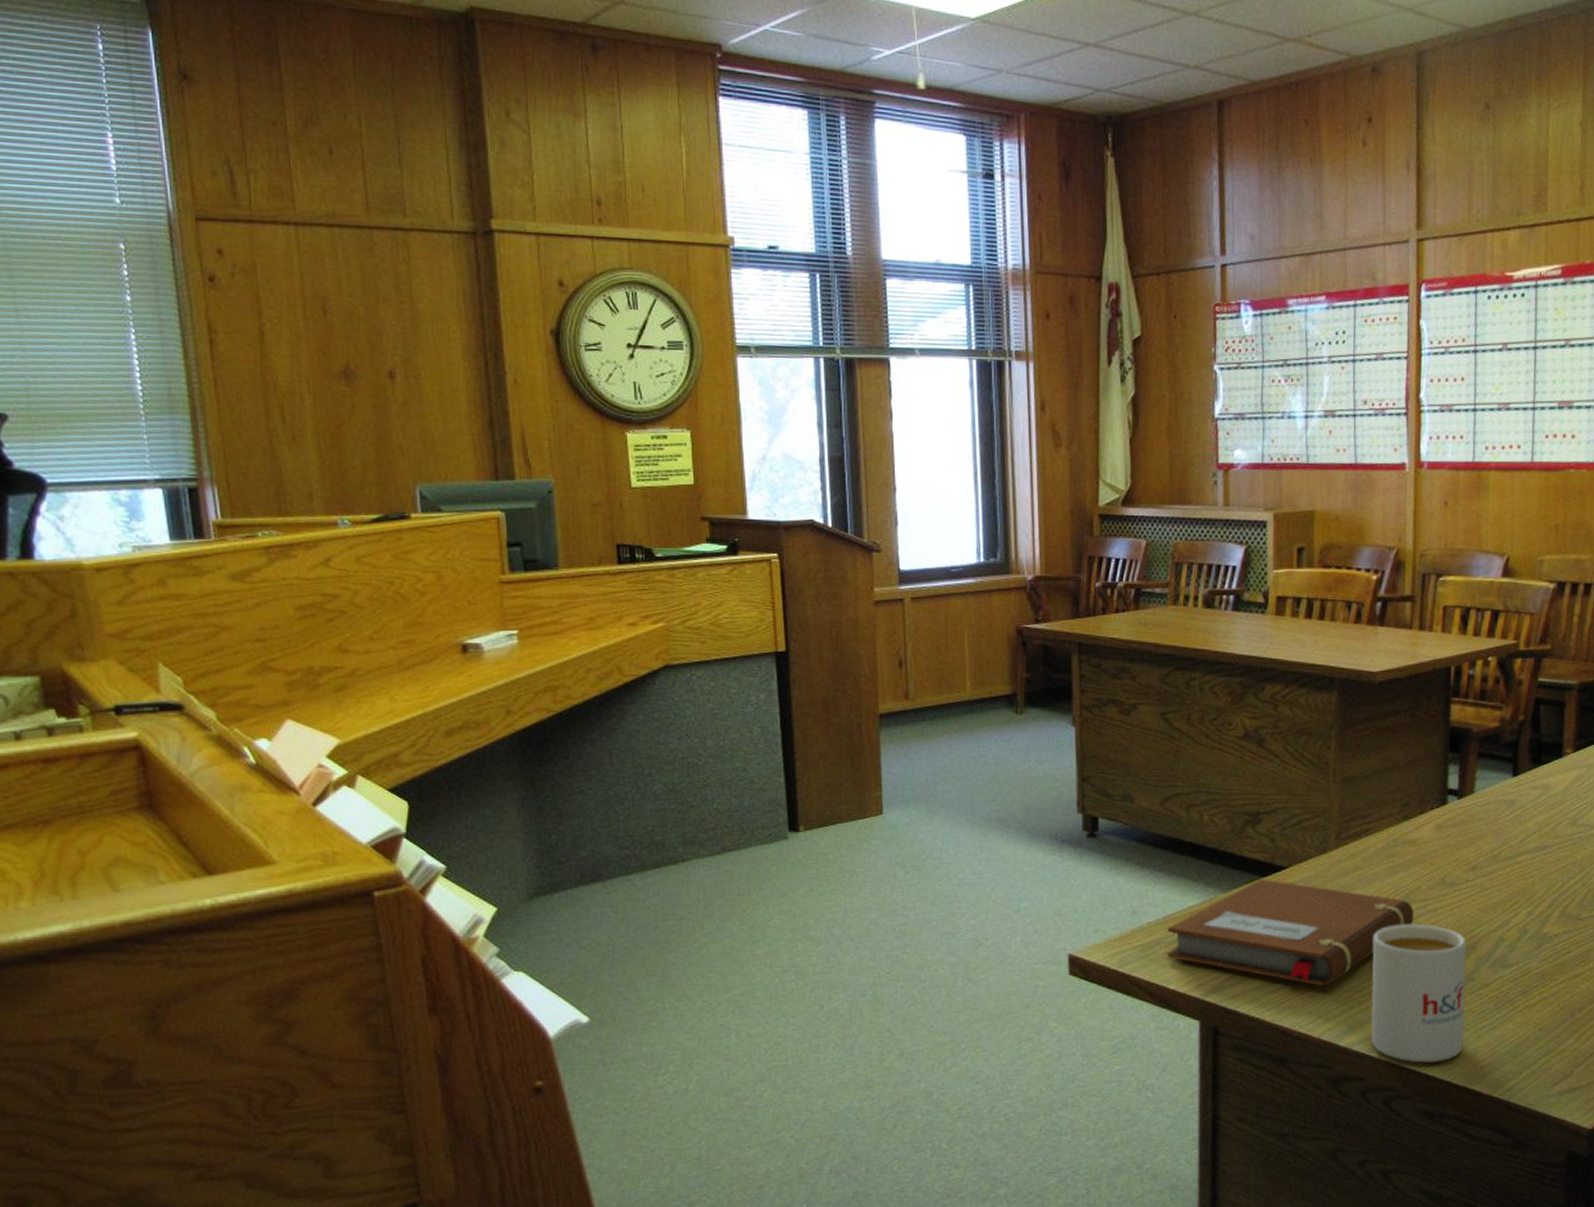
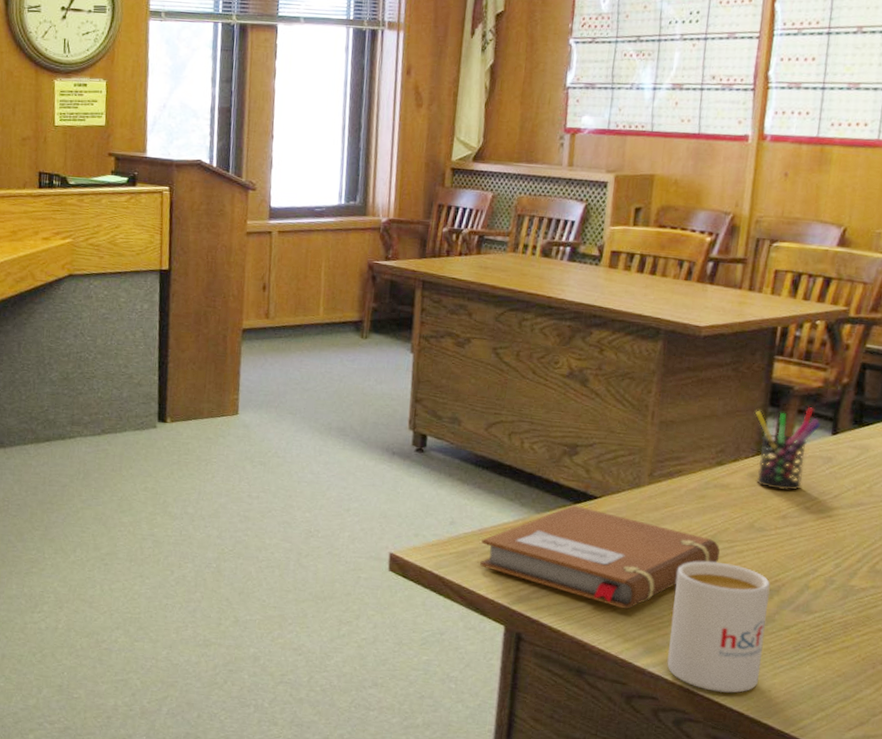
pen holder: none [1437,749,1501,840] -> present [755,407,820,491]

